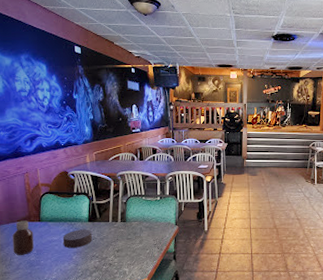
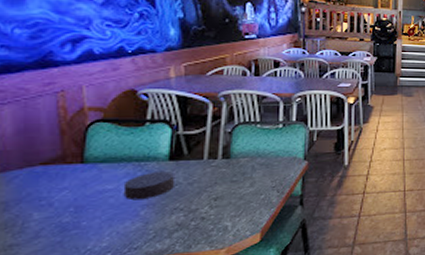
bottle: present [12,220,34,255] -> none [28,163,69,216]

